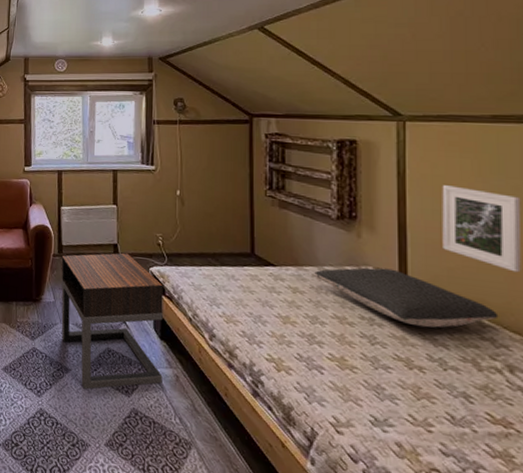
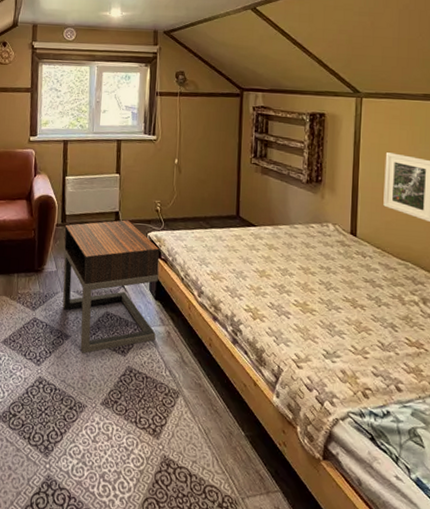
pillow: present [314,267,499,328] -> none [287,224,419,273]

